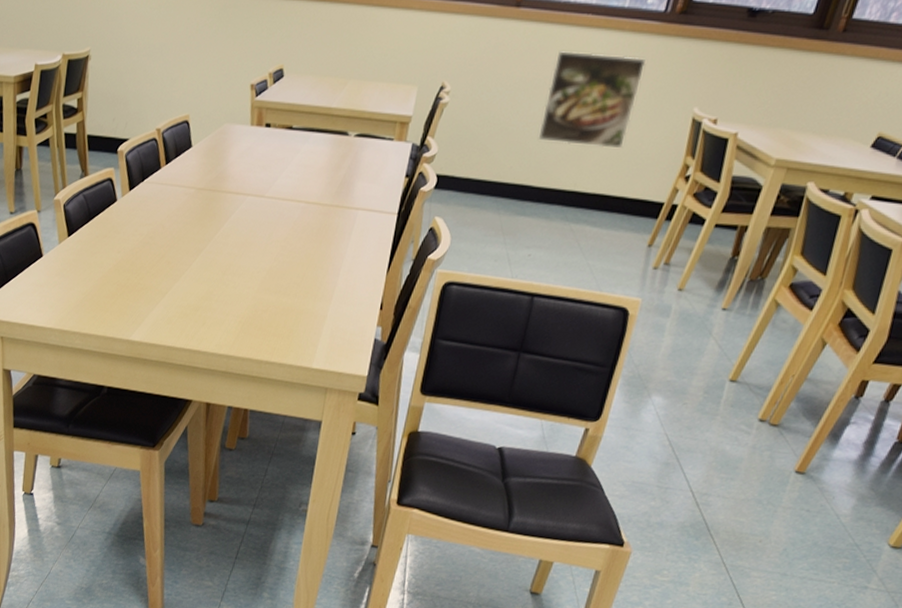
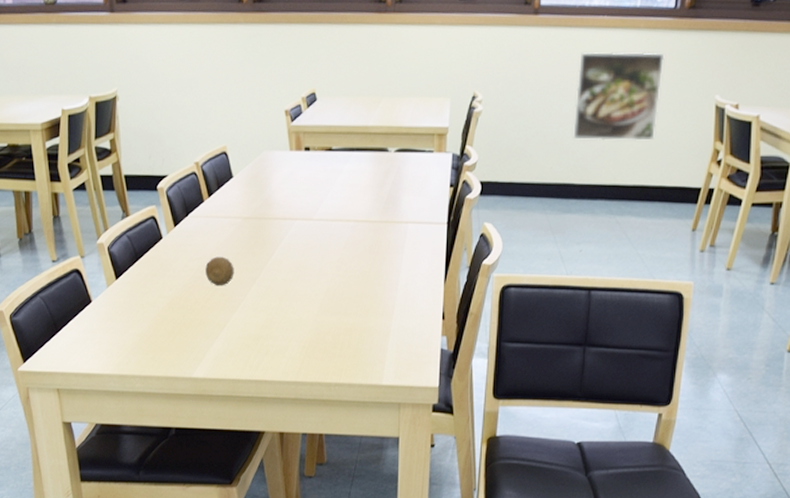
fruit: none [154,224,182,254] -> present [205,256,234,286]

